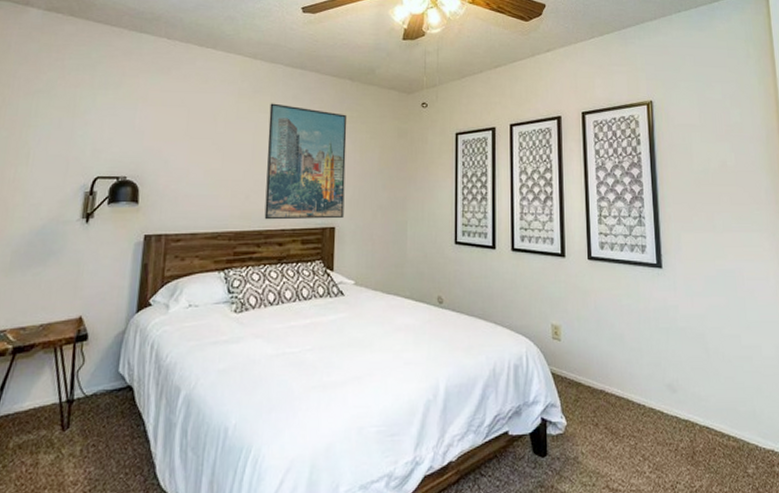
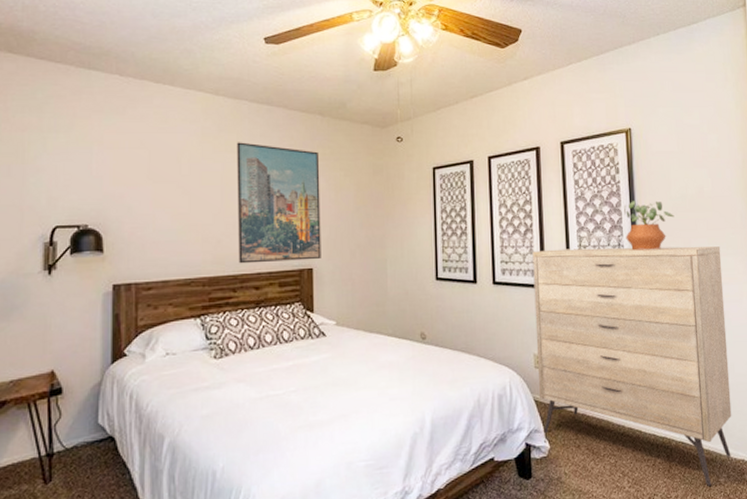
dresser: none [552,218,760,477] -> present [532,246,732,486]
potted plant: none [645,173,697,223] -> present [624,200,675,251]

